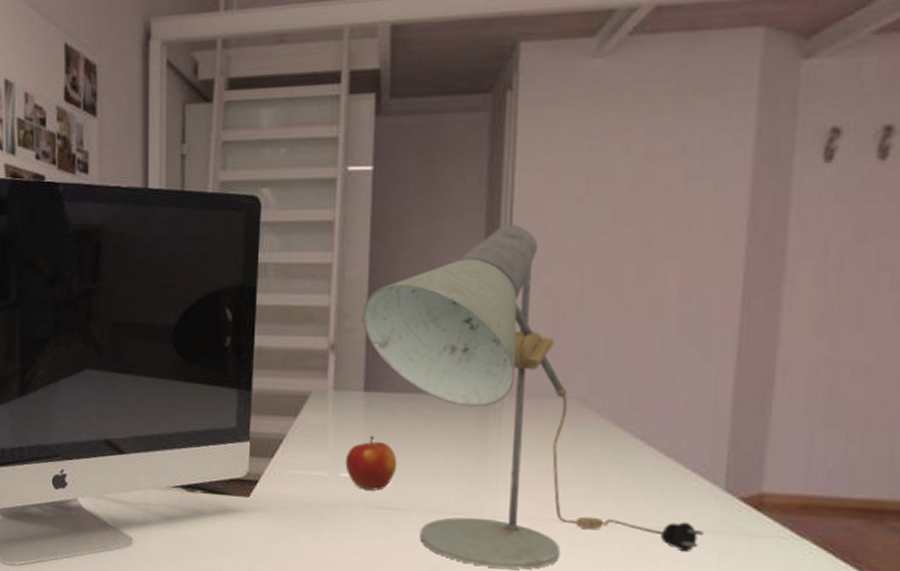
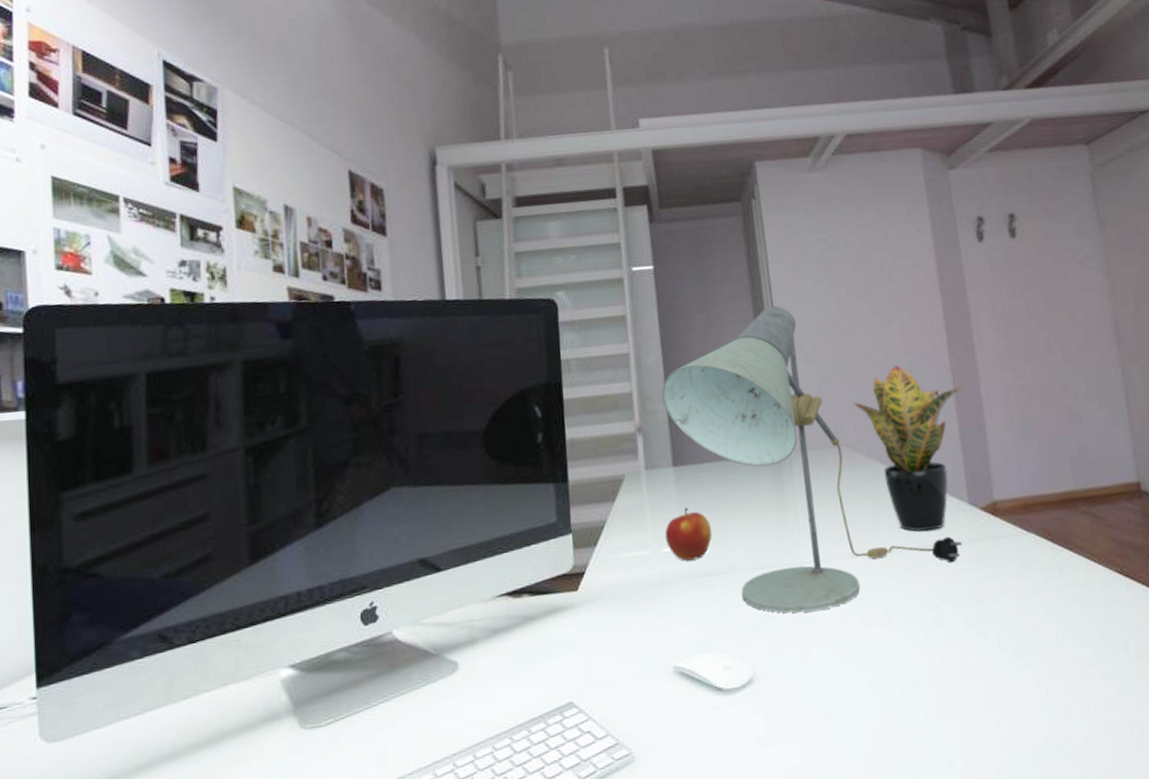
potted plant: none [594,312,760,512] -> present [854,365,968,532]

